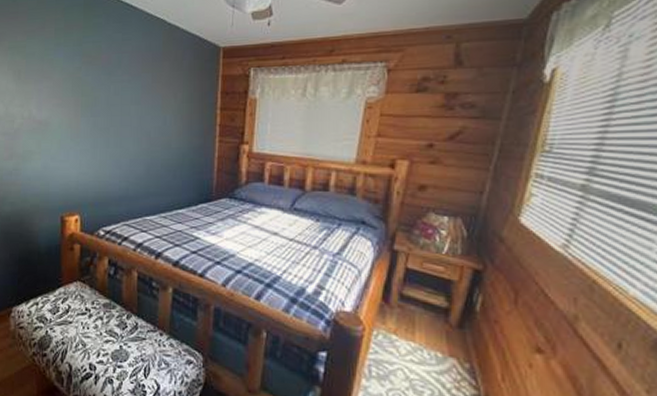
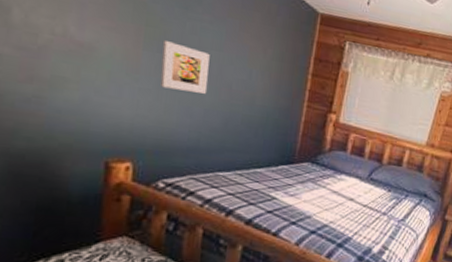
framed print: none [94,105,131,146] -> present [160,40,210,94]

